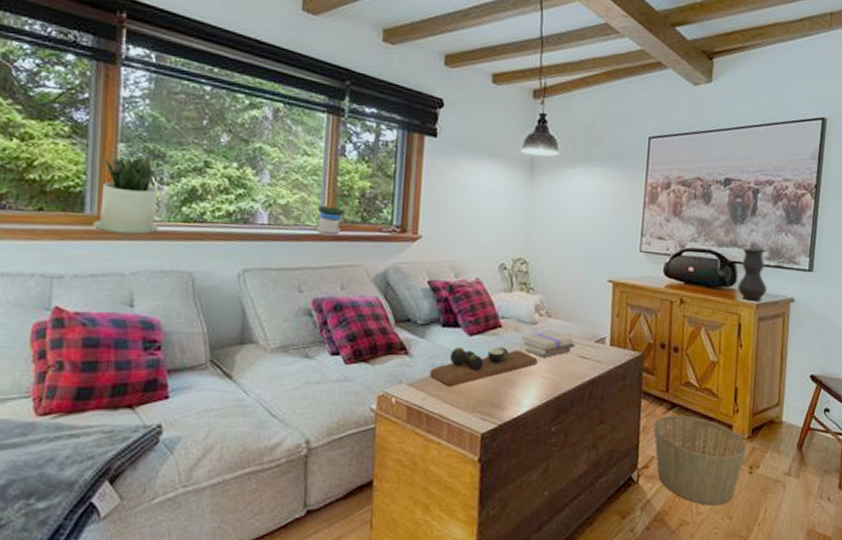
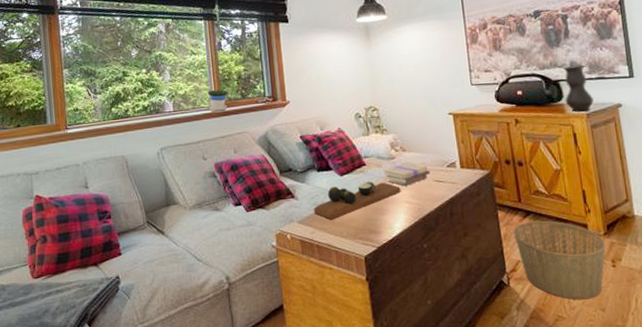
planter: present [93,151,159,236] -> none [53,75,98,136]

